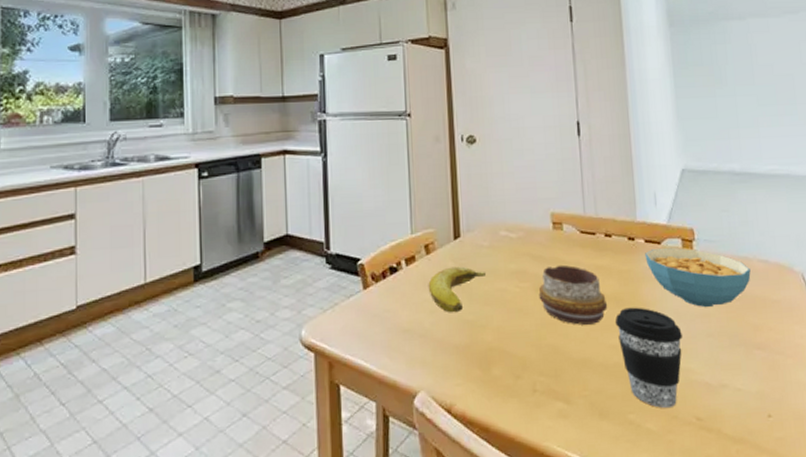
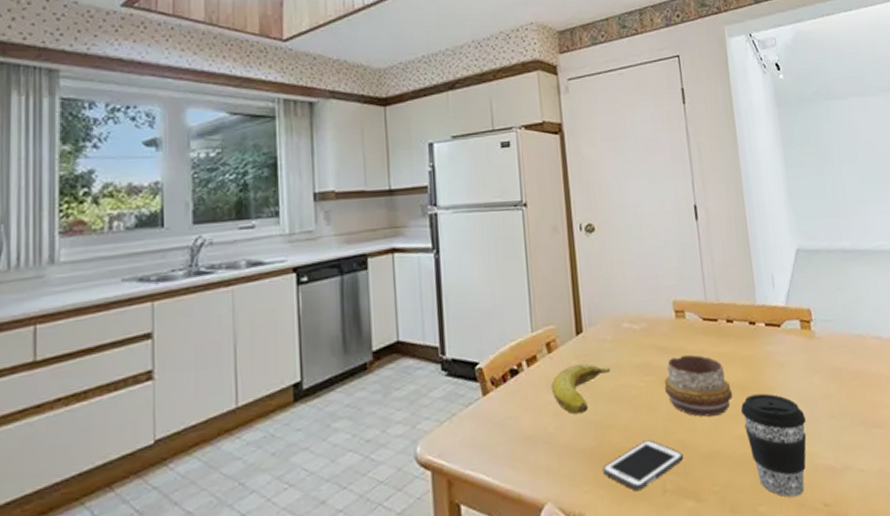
cell phone: none [474,342,555,389] -> present [602,439,684,492]
cereal bowl: present [645,248,751,307] -> none [766,329,866,389]

